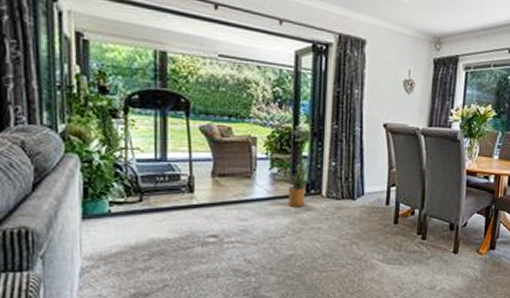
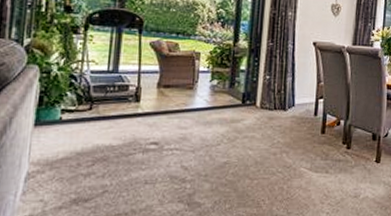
house plant: present [283,160,310,207] -> none [222,74,247,117]

